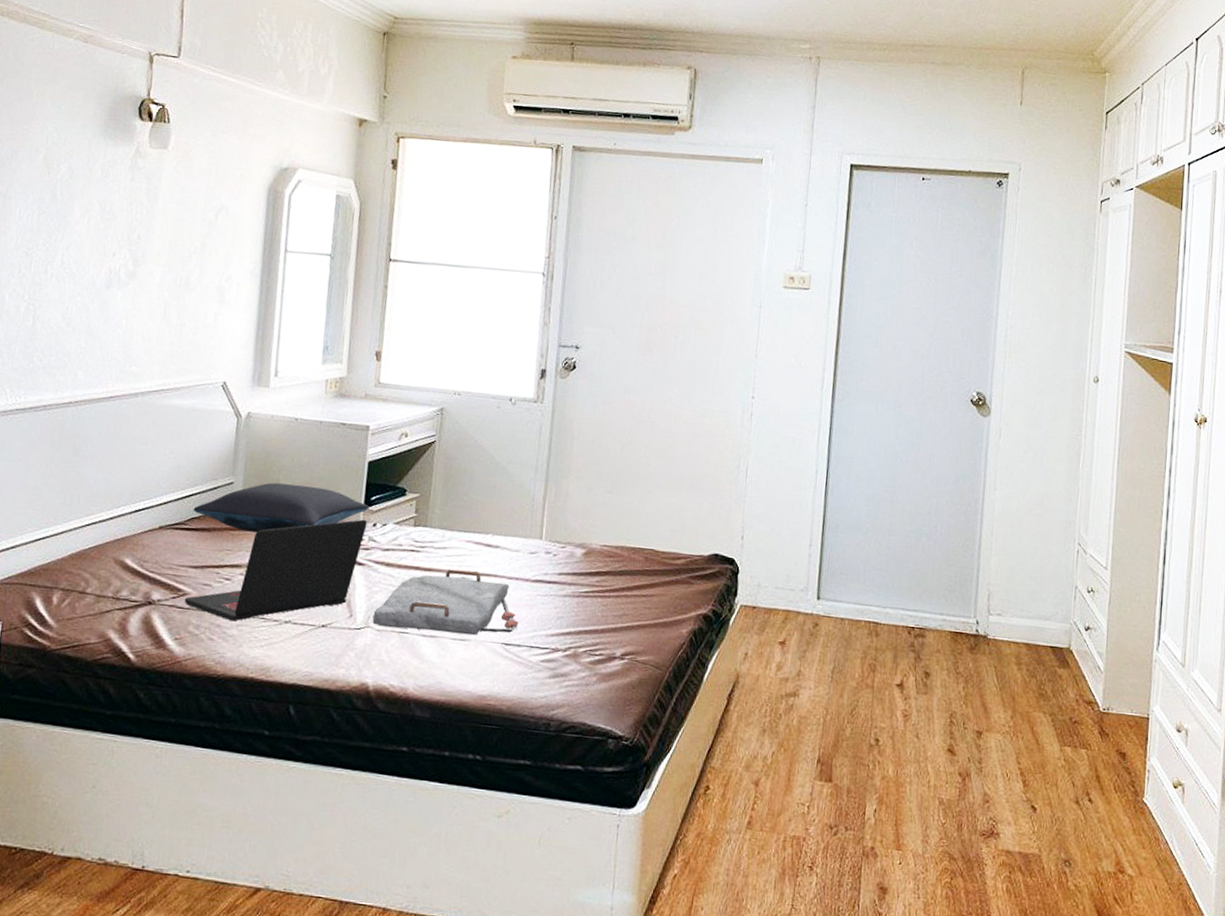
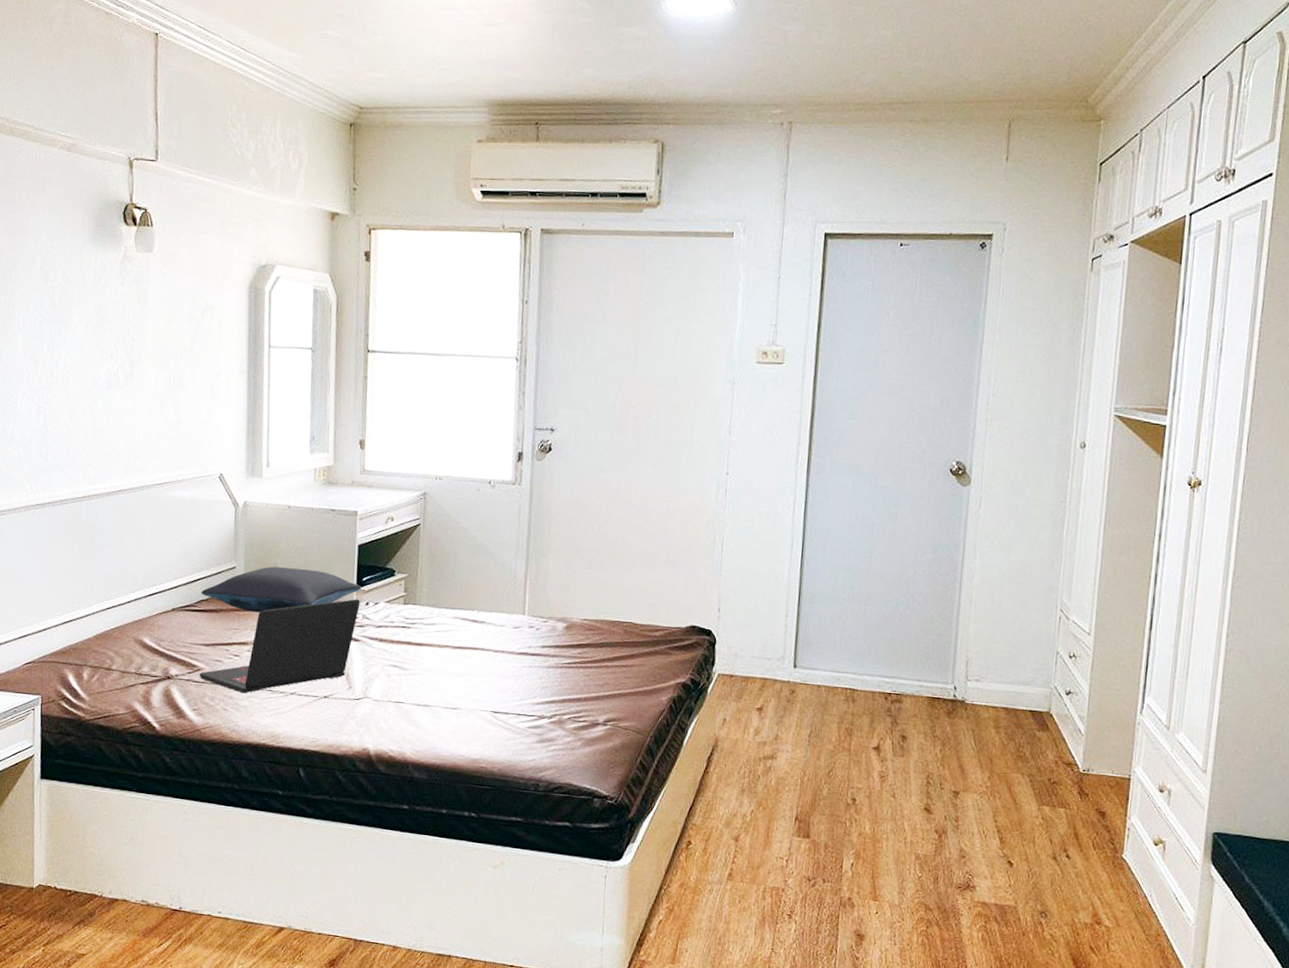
serving tray: present [372,569,519,636] -> none [370,643,506,705]

